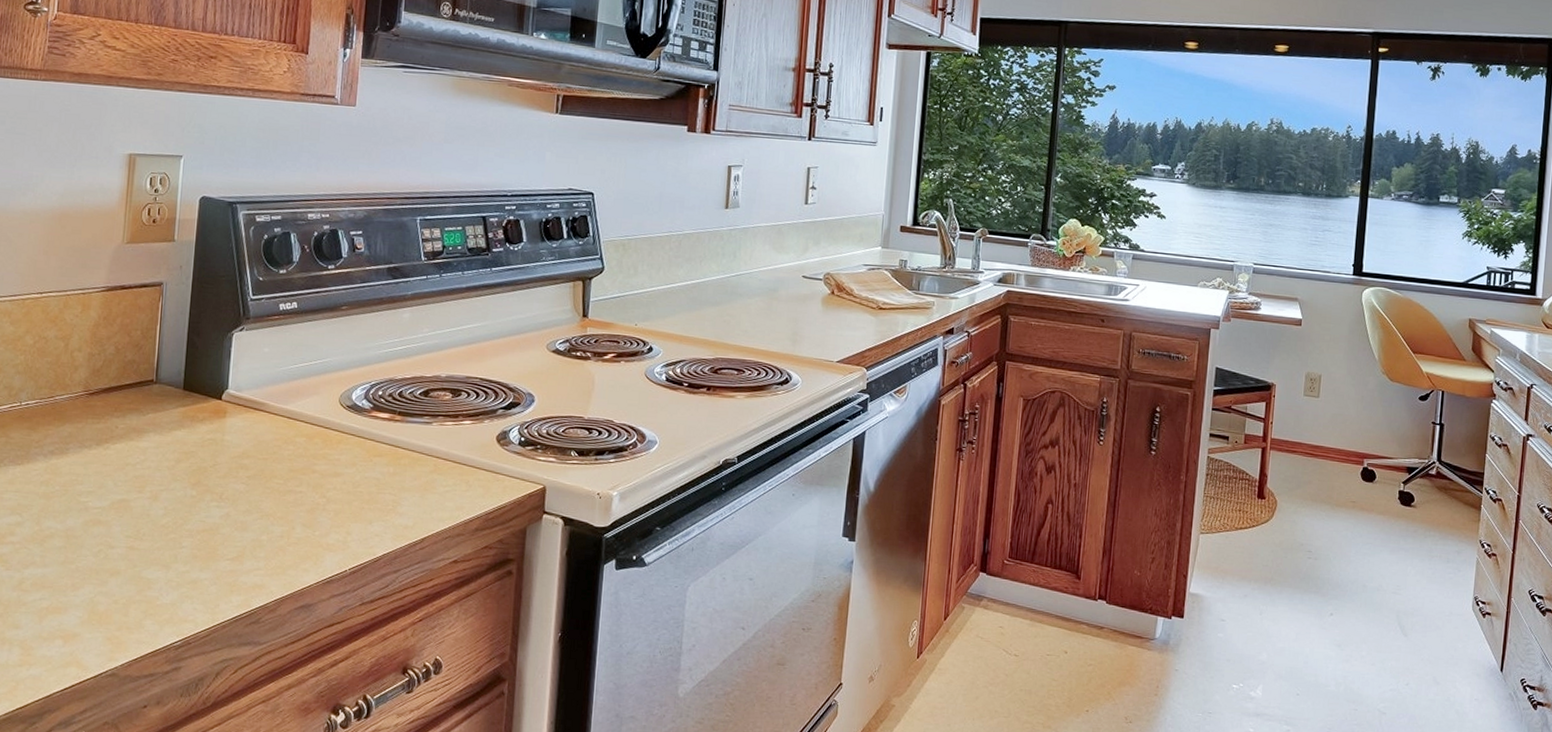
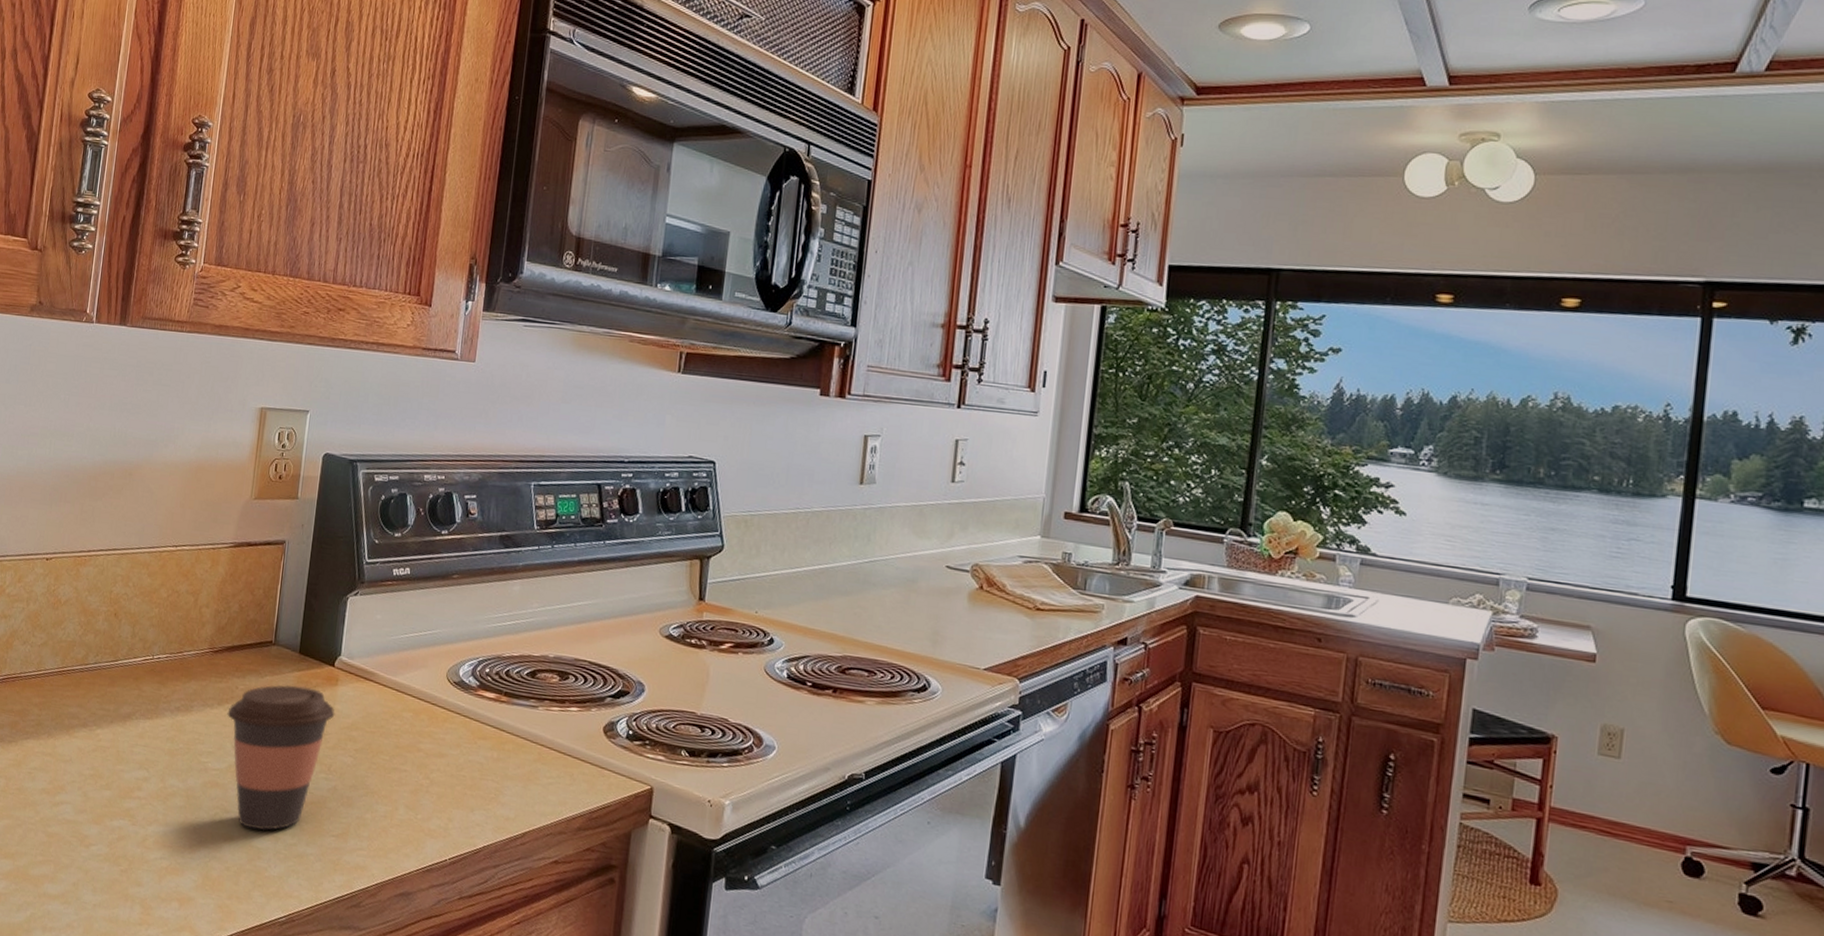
coffee cup: none [107,421,225,562] -> present [227,685,335,831]

